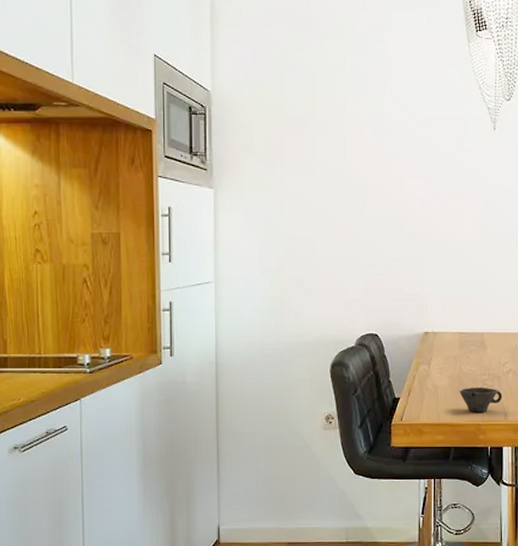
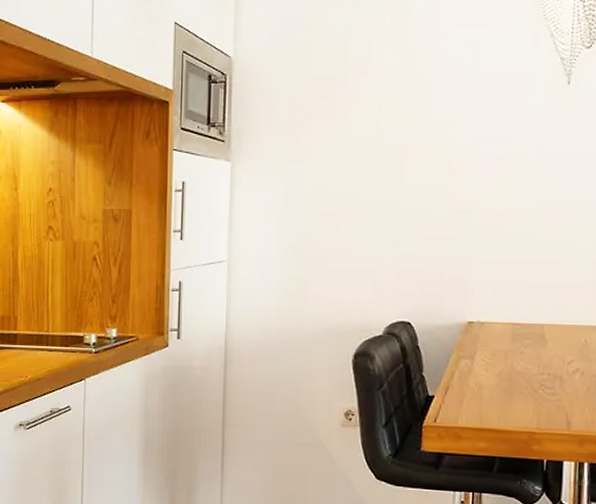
cup: present [459,387,503,412] -> none [509,388,566,418]

